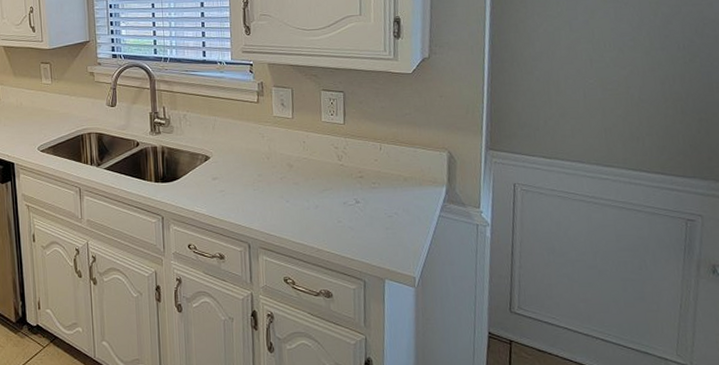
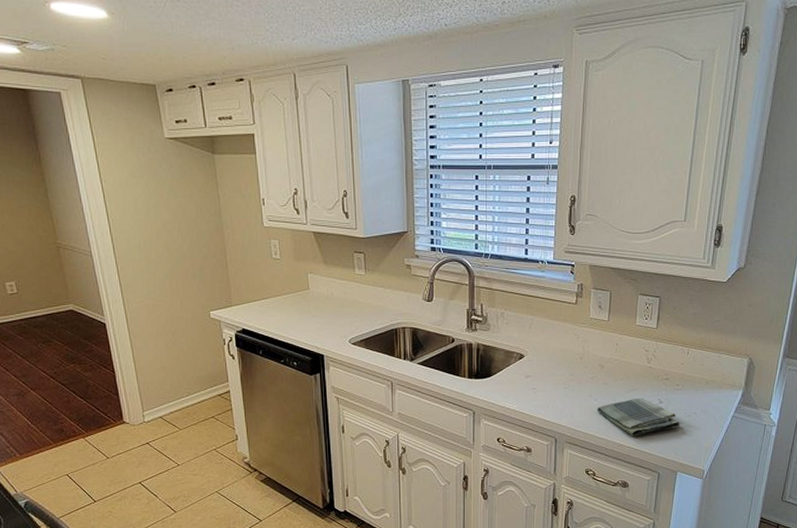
dish towel: none [289,198,382,240] -> present [597,398,680,436]

